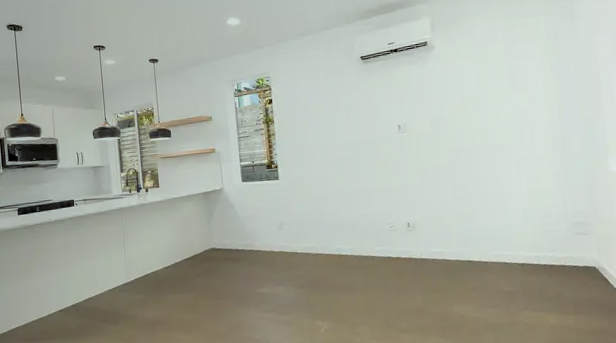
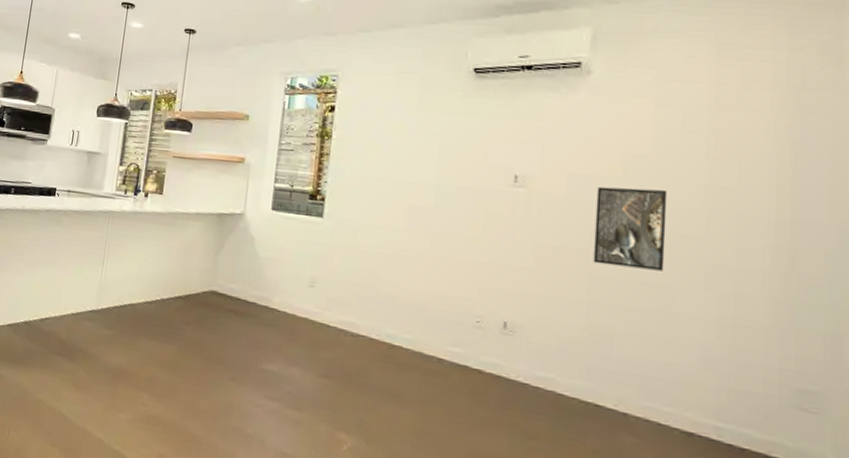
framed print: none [449,118,495,173] -> present [593,186,668,272]

